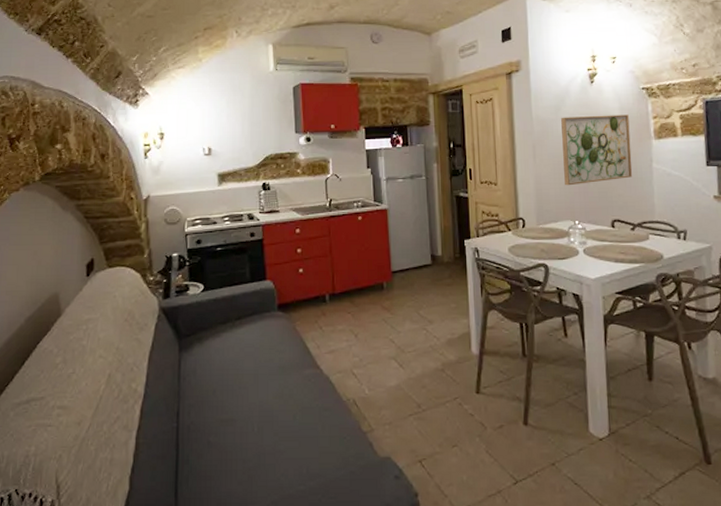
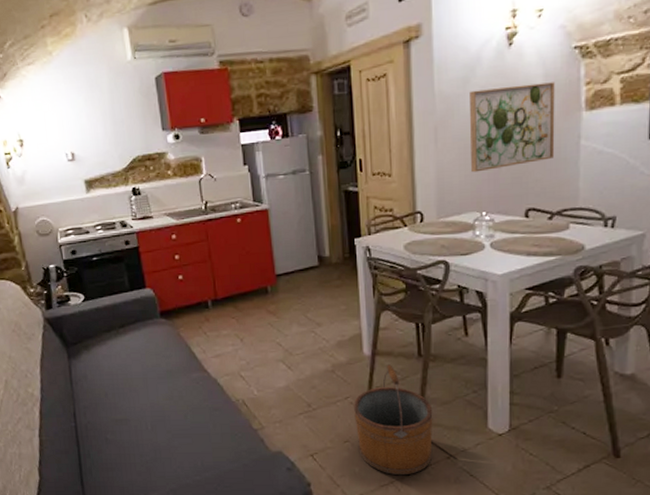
bucket: none [462,364,538,484] -> present [354,364,433,476]

